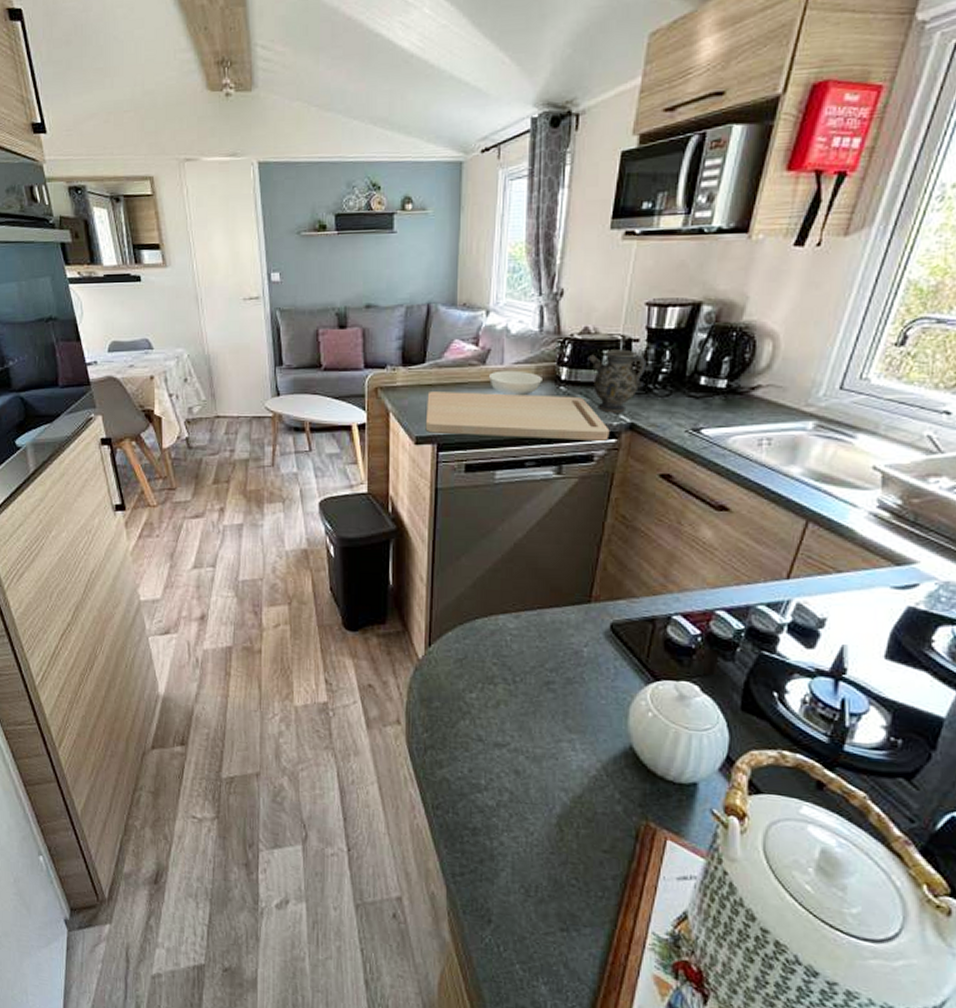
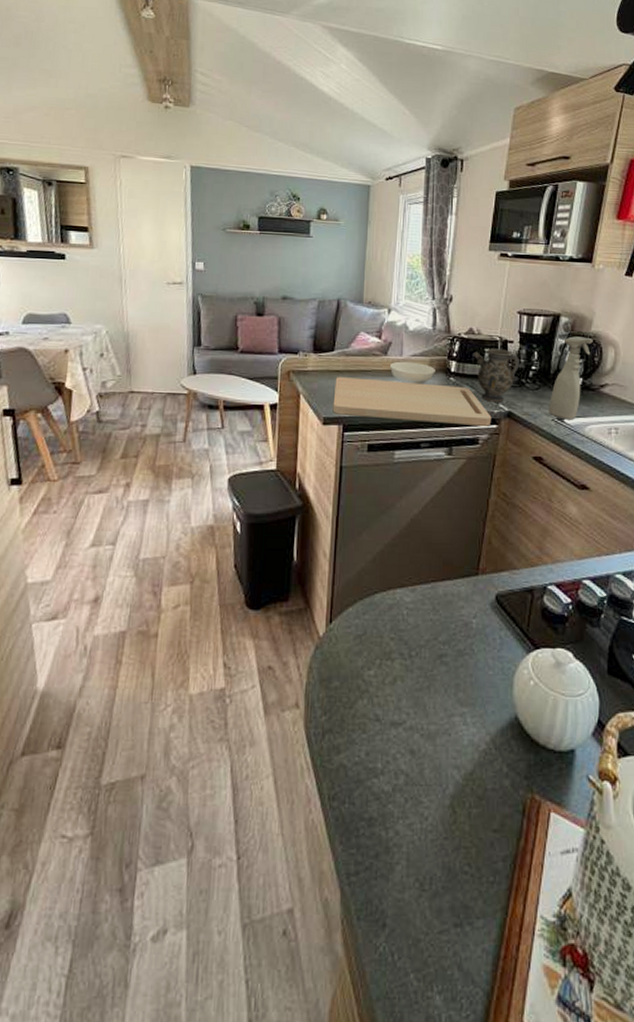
spray bottle: none [681,329,744,431] -> present [548,336,593,420]

